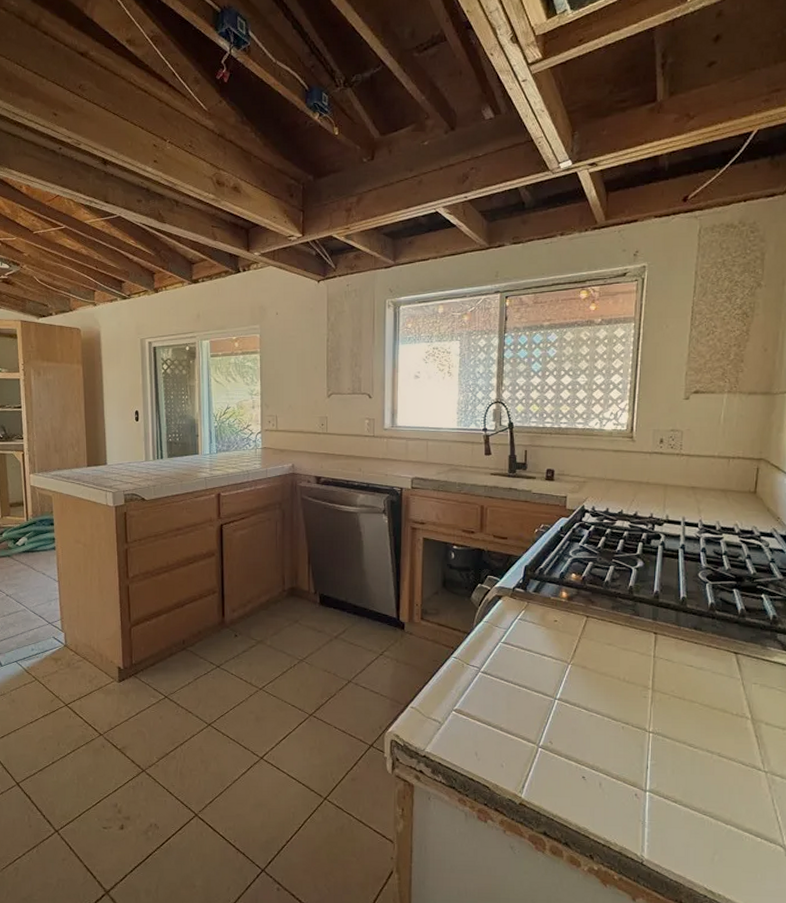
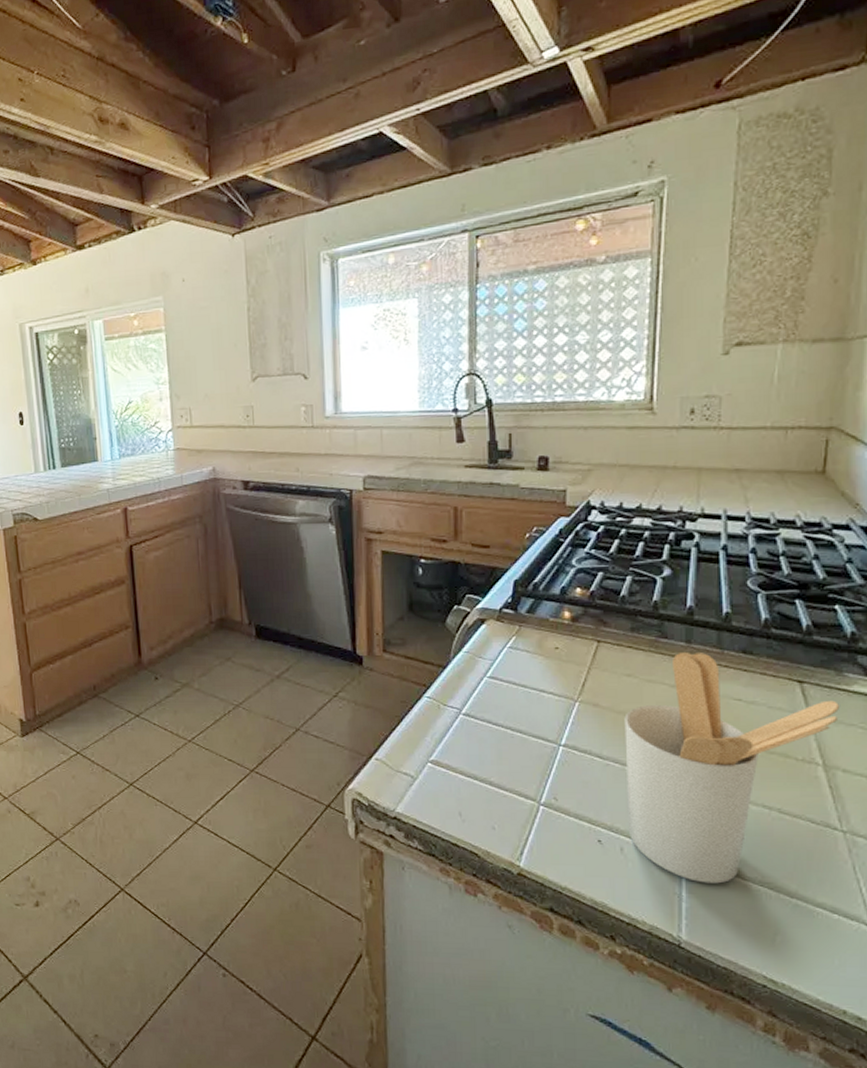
utensil holder: none [605,628,763,813] -> present [624,653,839,884]

